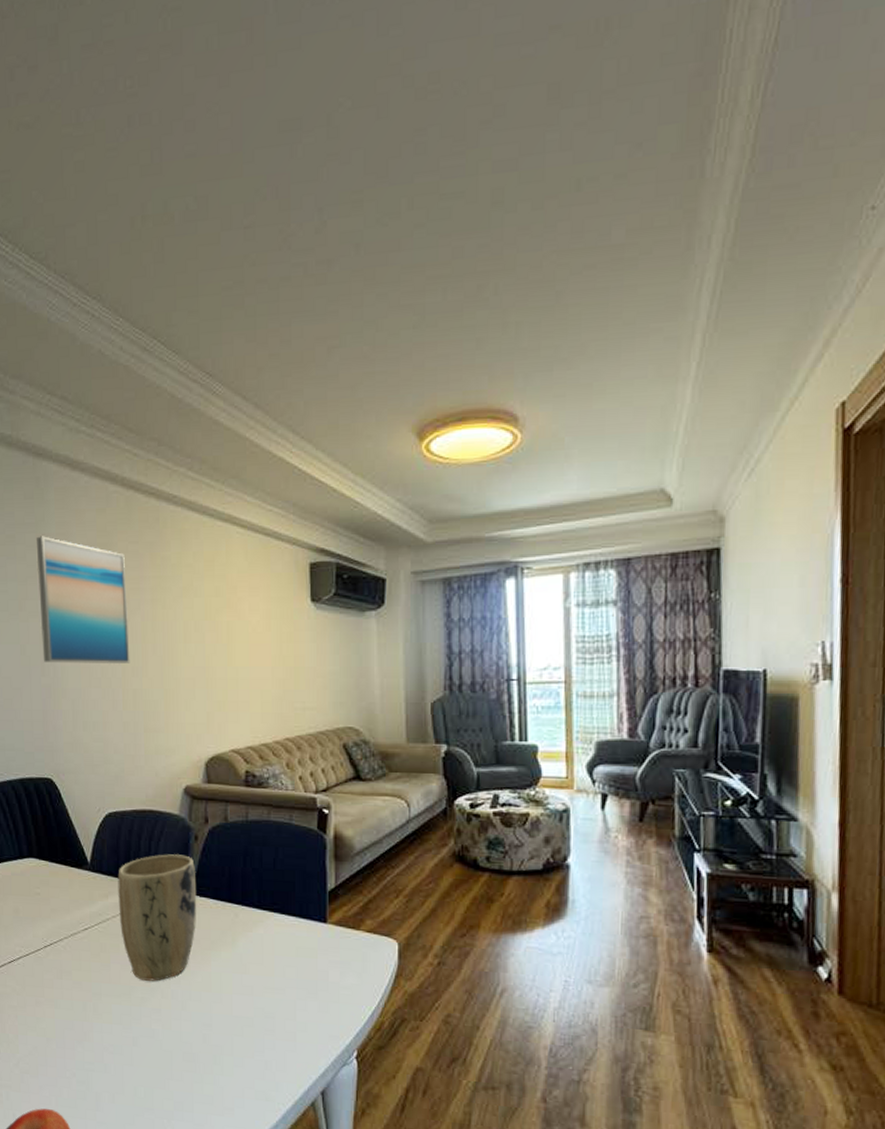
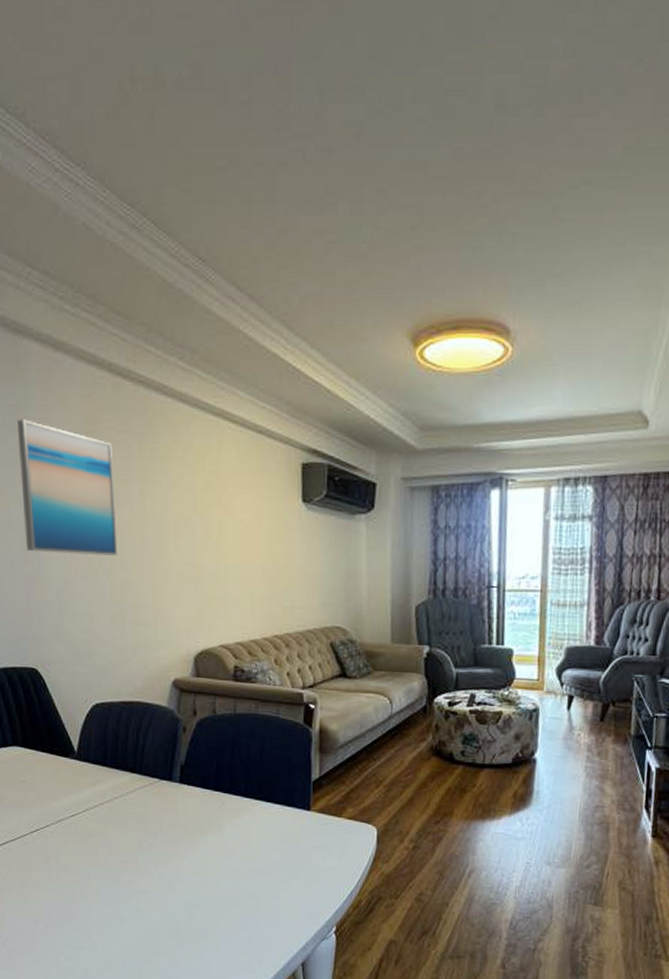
plant pot: present [117,854,197,982] -> none [105,744,185,865]

